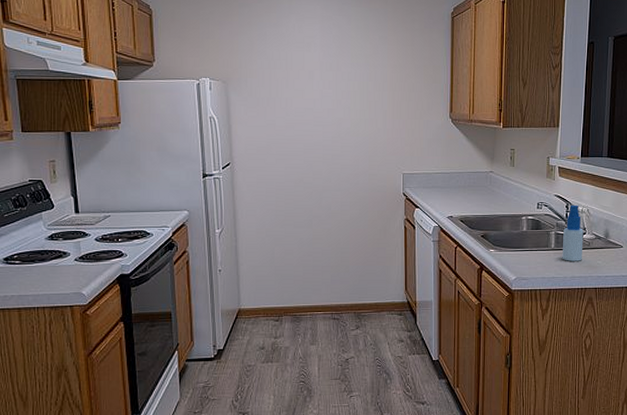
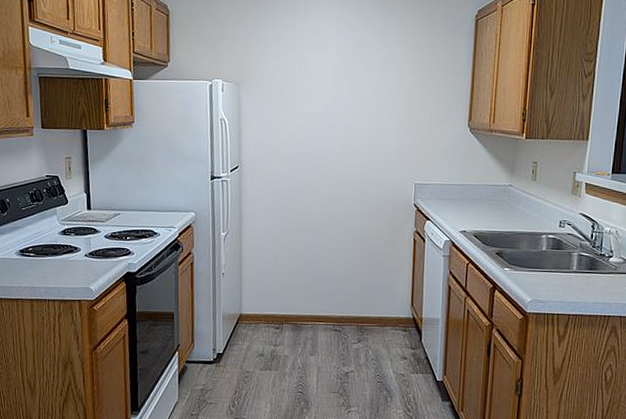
spray bottle: present [562,205,584,261] -> none [584,224,610,286]

